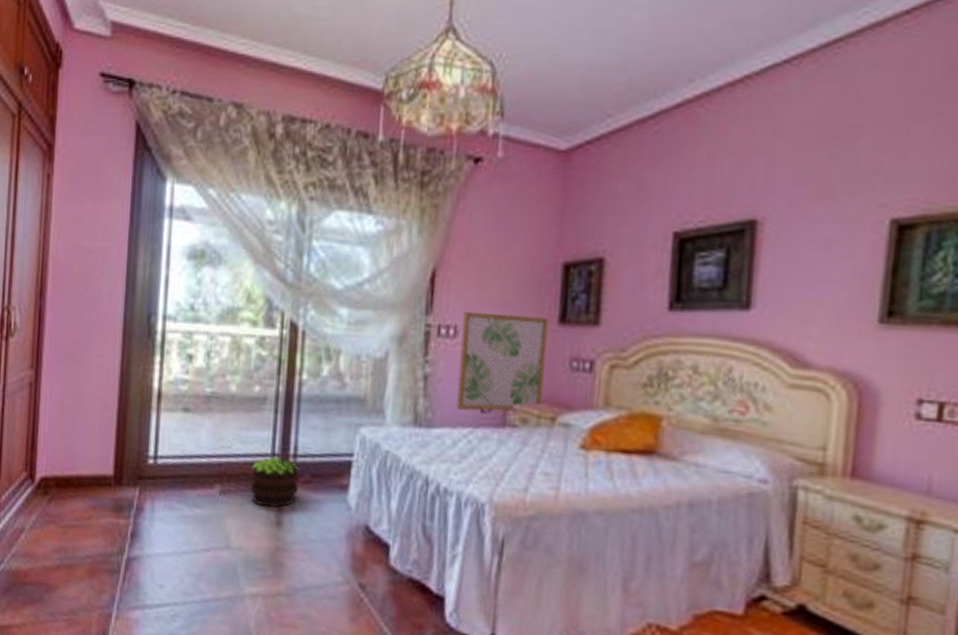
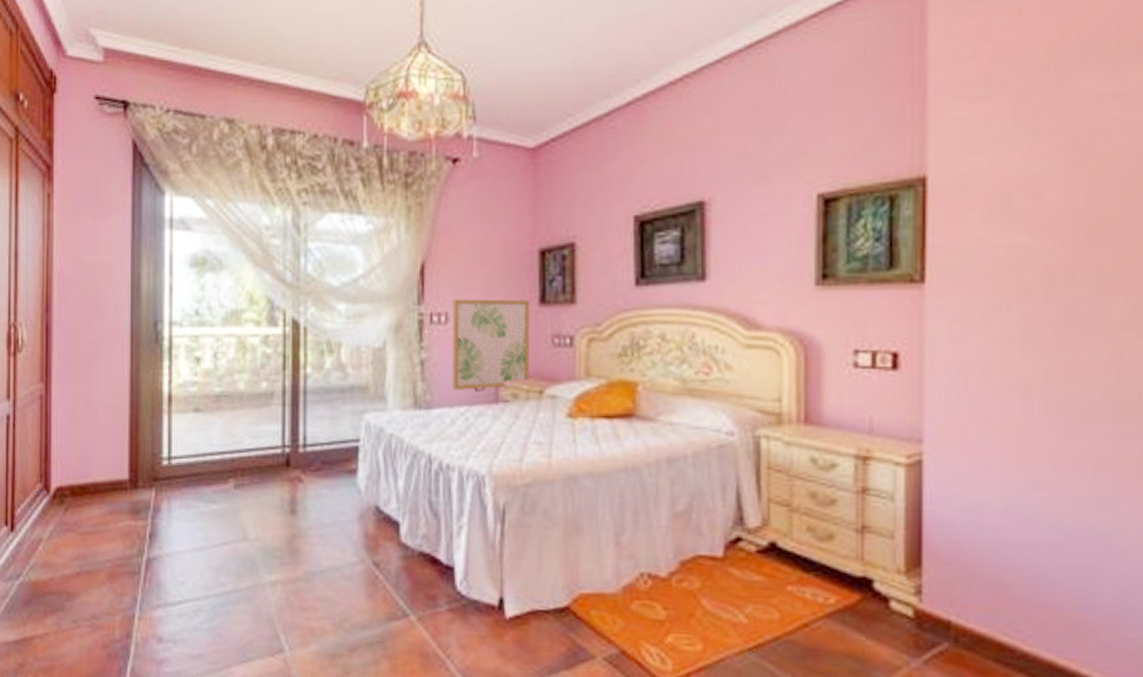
potted plant: present [250,456,300,508] -> none [263,448,310,497]

